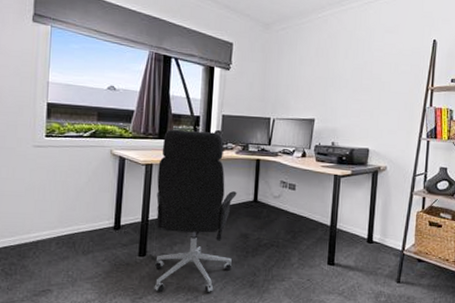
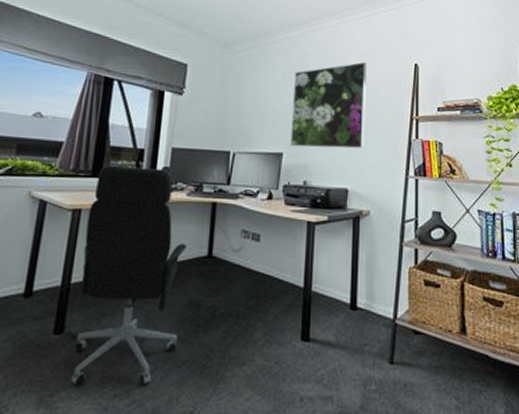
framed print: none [321,38,390,115] -> present [290,61,367,149]

